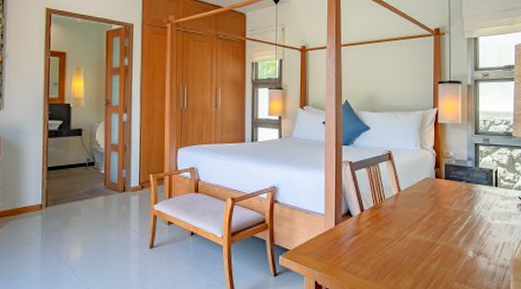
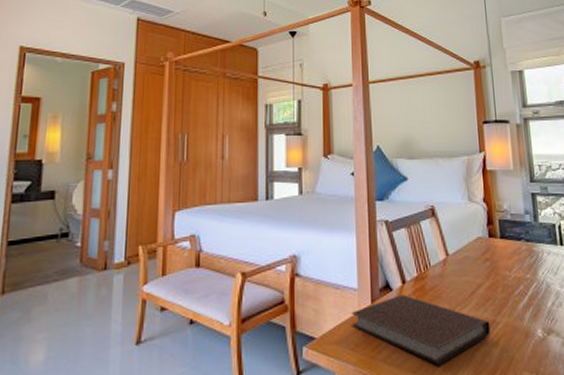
notebook: none [318,220,430,274] -> present [351,295,491,366]

